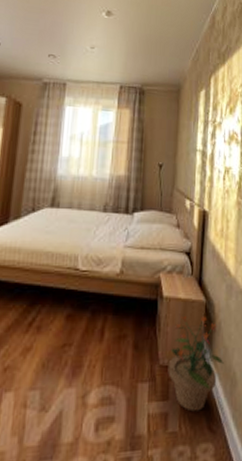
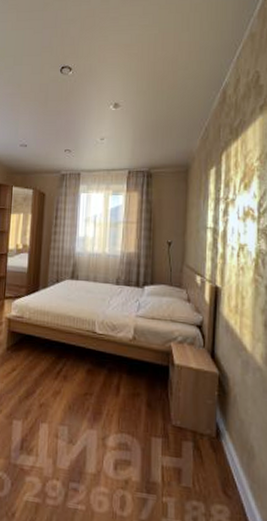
potted plant: present [168,316,224,412] -> none [180,385,240,474]

